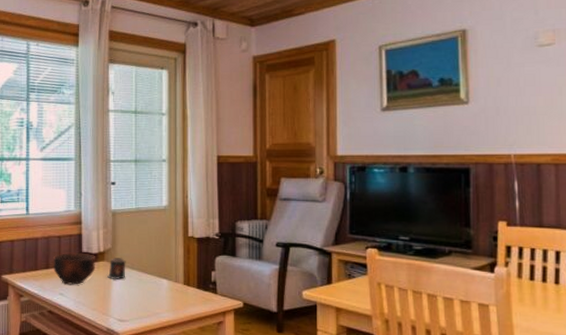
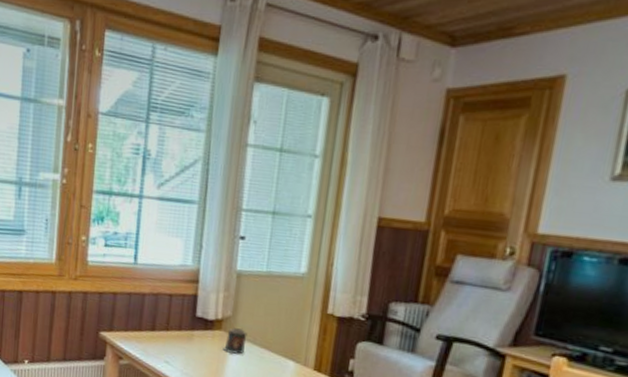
bowl: present [53,253,96,285] -> none [160,315,212,354]

